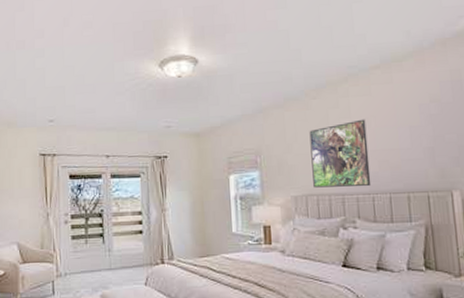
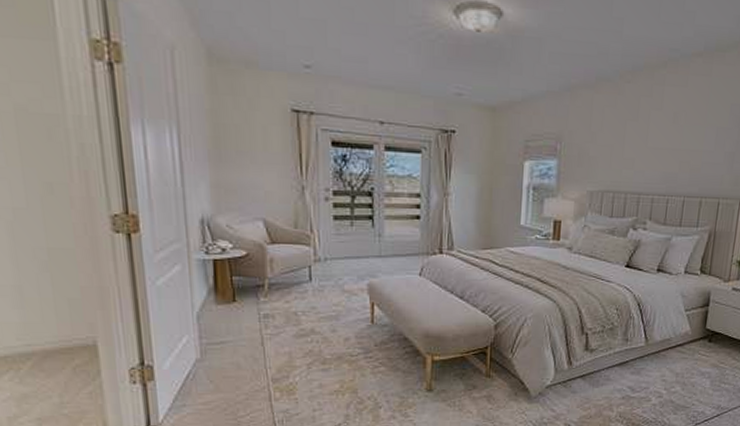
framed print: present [309,119,372,188] -> none [611,113,676,188]

